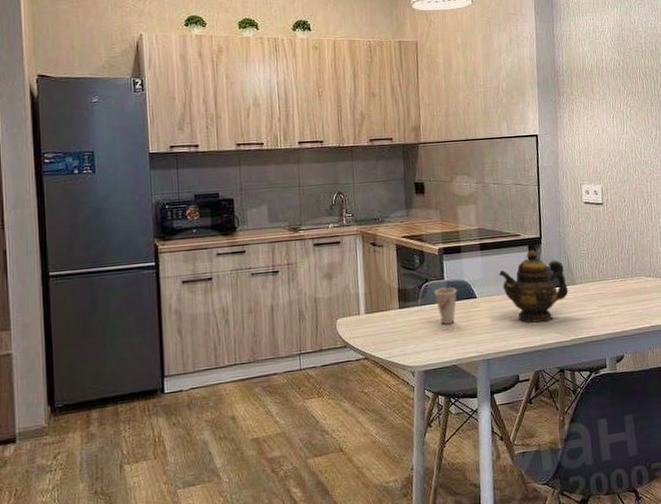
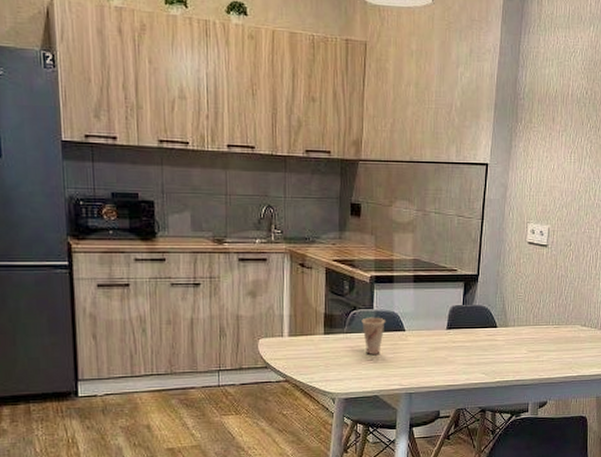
teapot: present [498,249,569,323] -> none [430,287,500,361]

